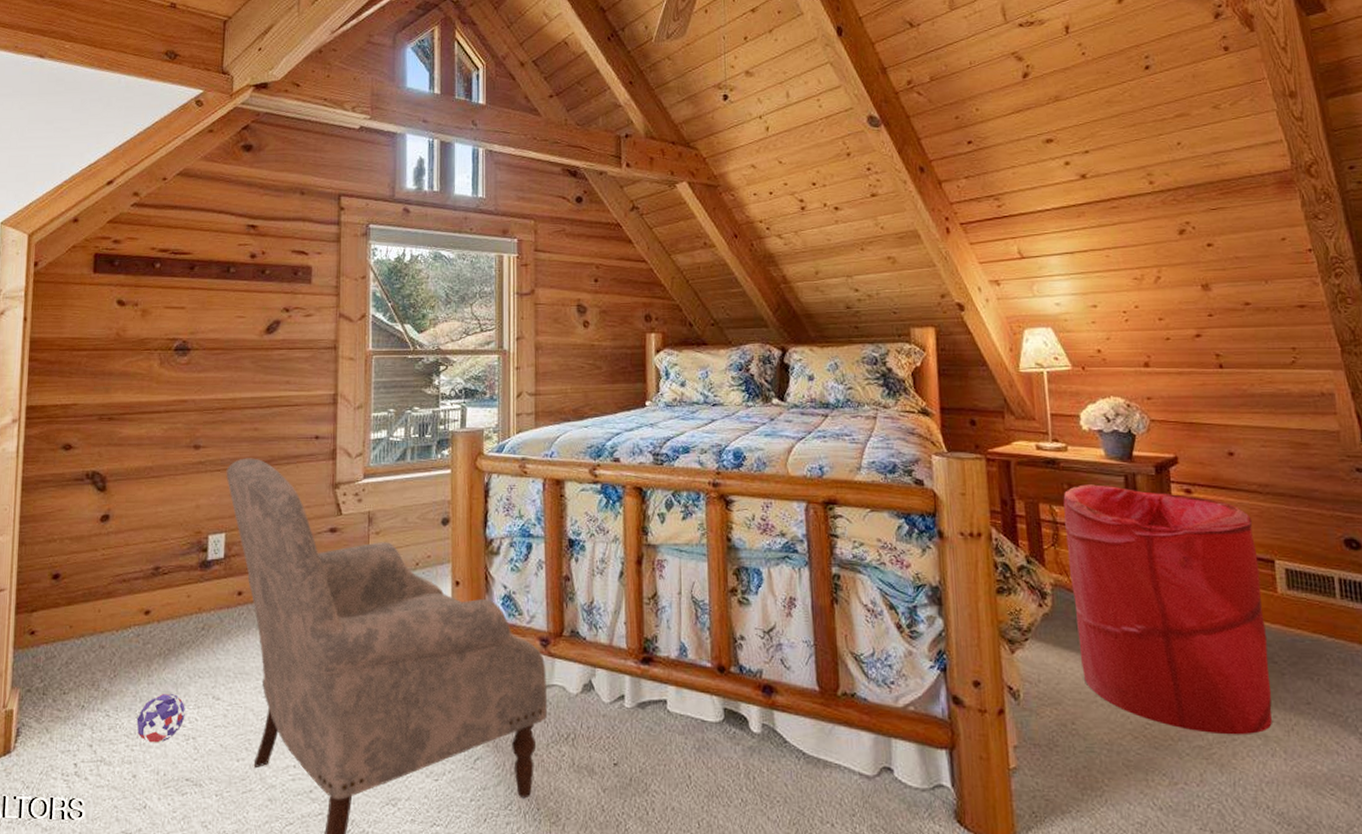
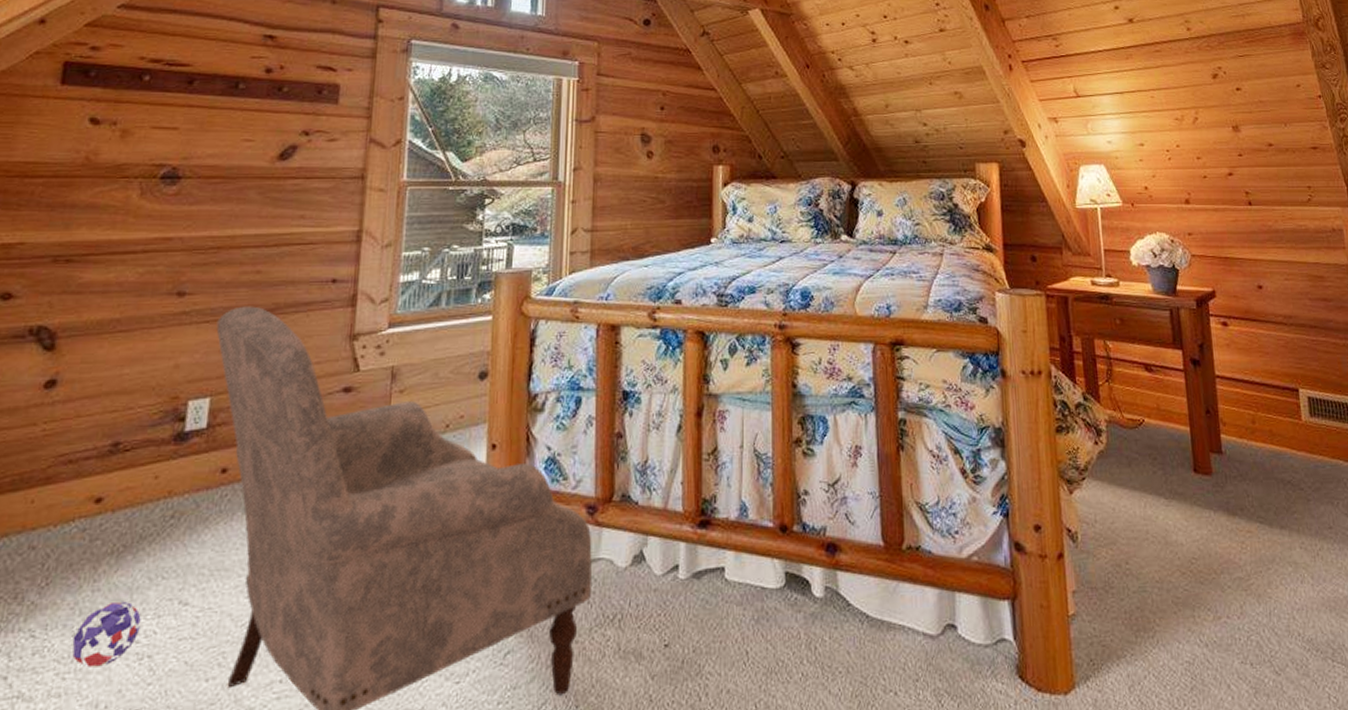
laundry hamper: present [1063,484,1272,735] -> none [1116,319,1301,565]

